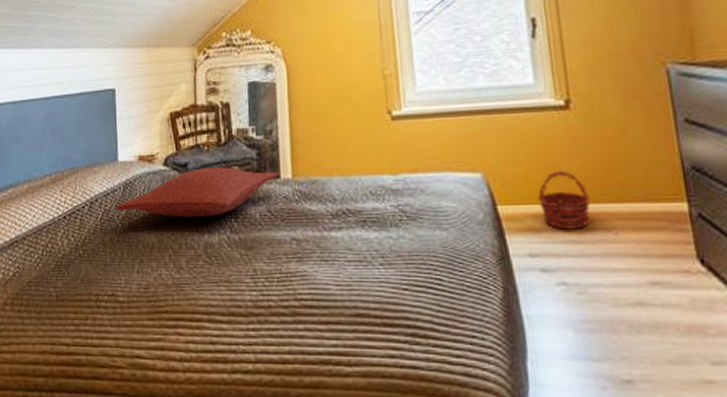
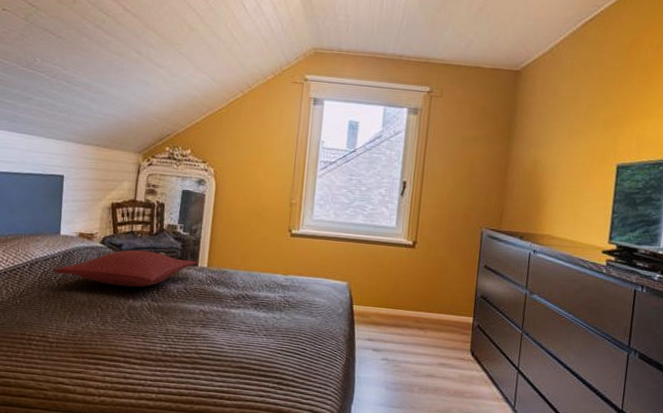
basket: present [537,170,591,230] -> none [381,287,415,326]

